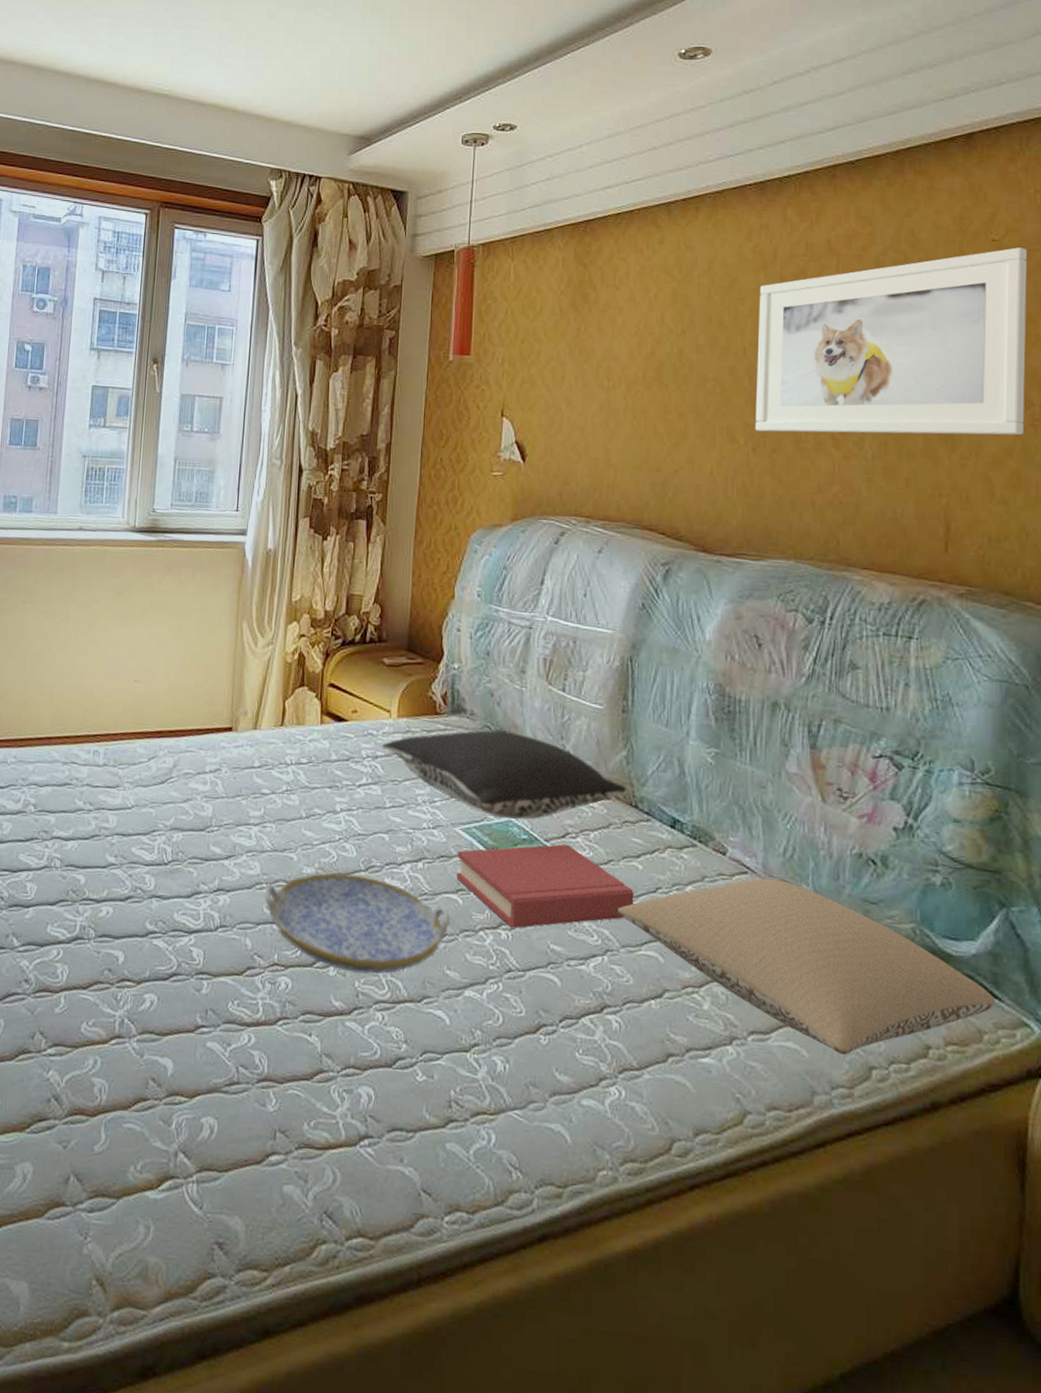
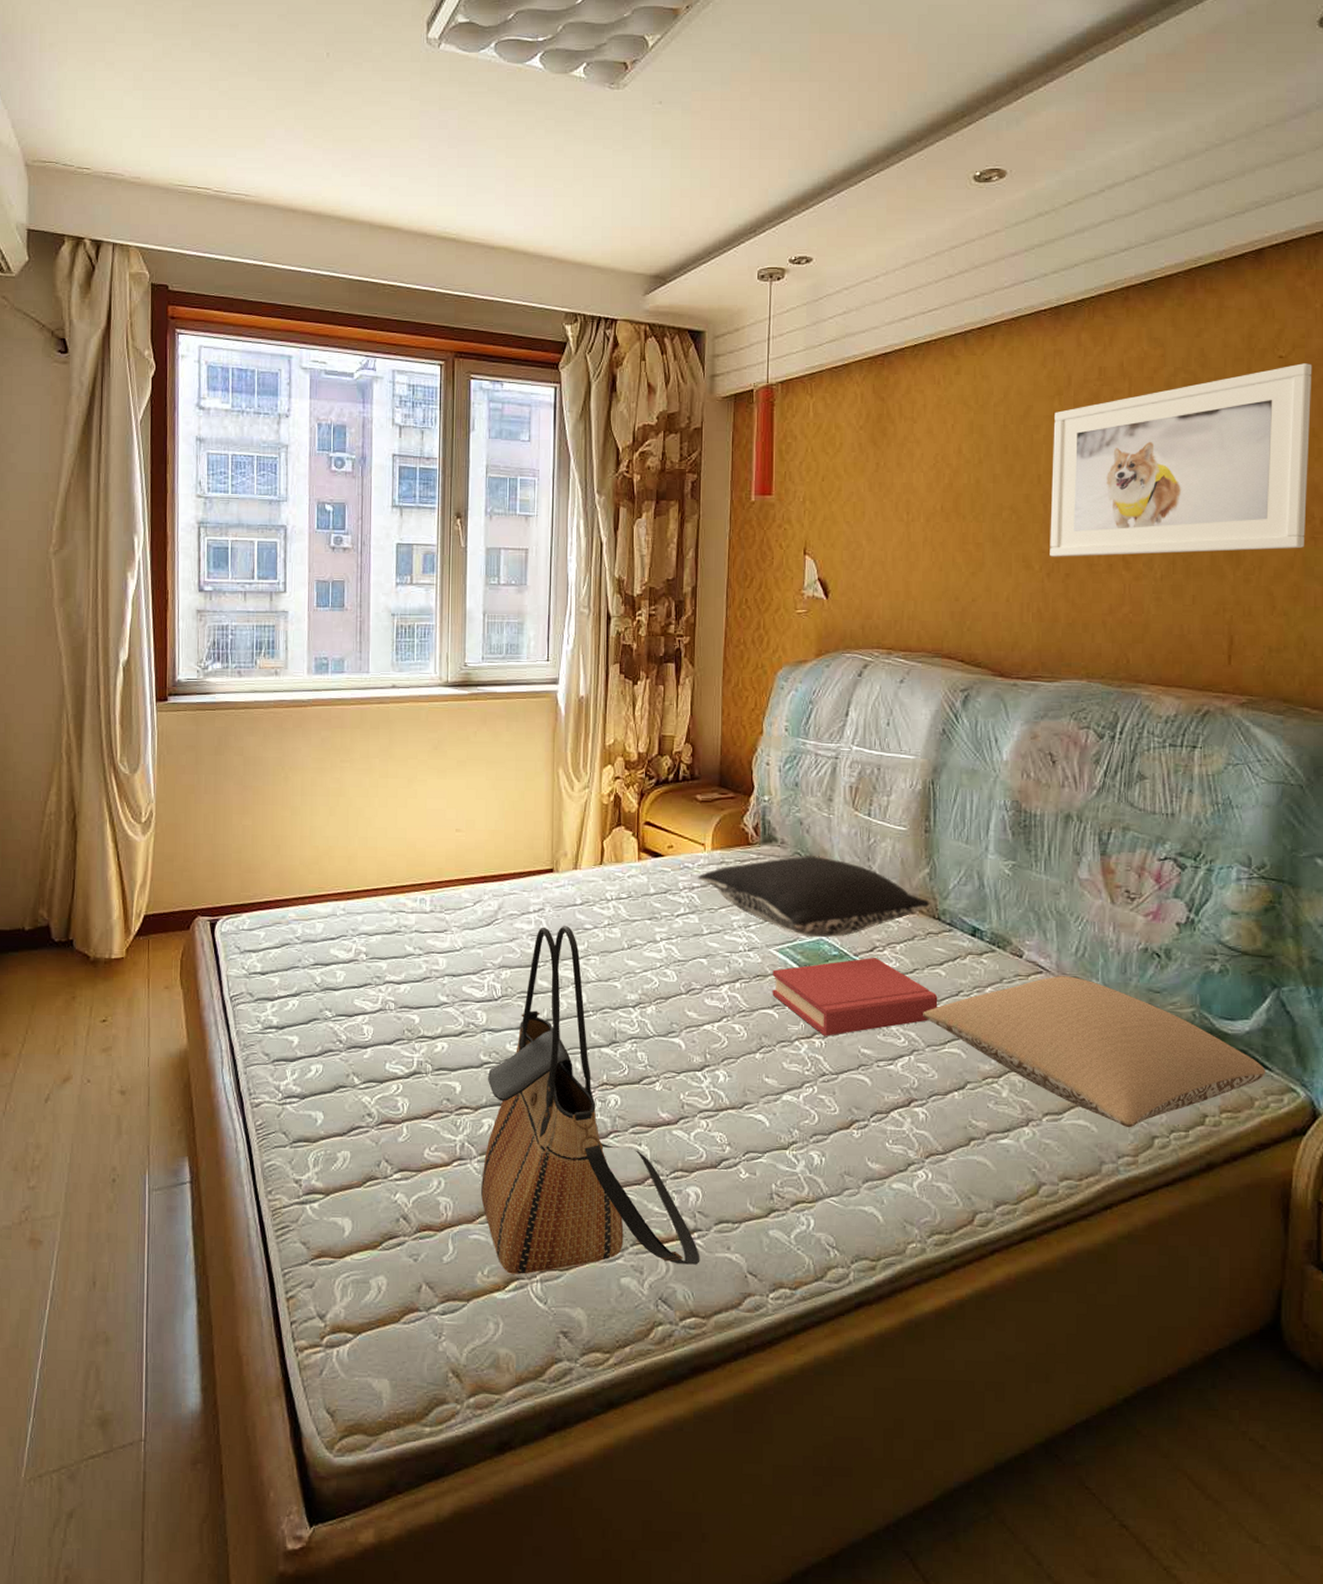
tote bag: none [138,788,370,1177] -> present [480,926,700,1274]
serving tray: present [264,873,451,975] -> none [591,997,768,1087]

